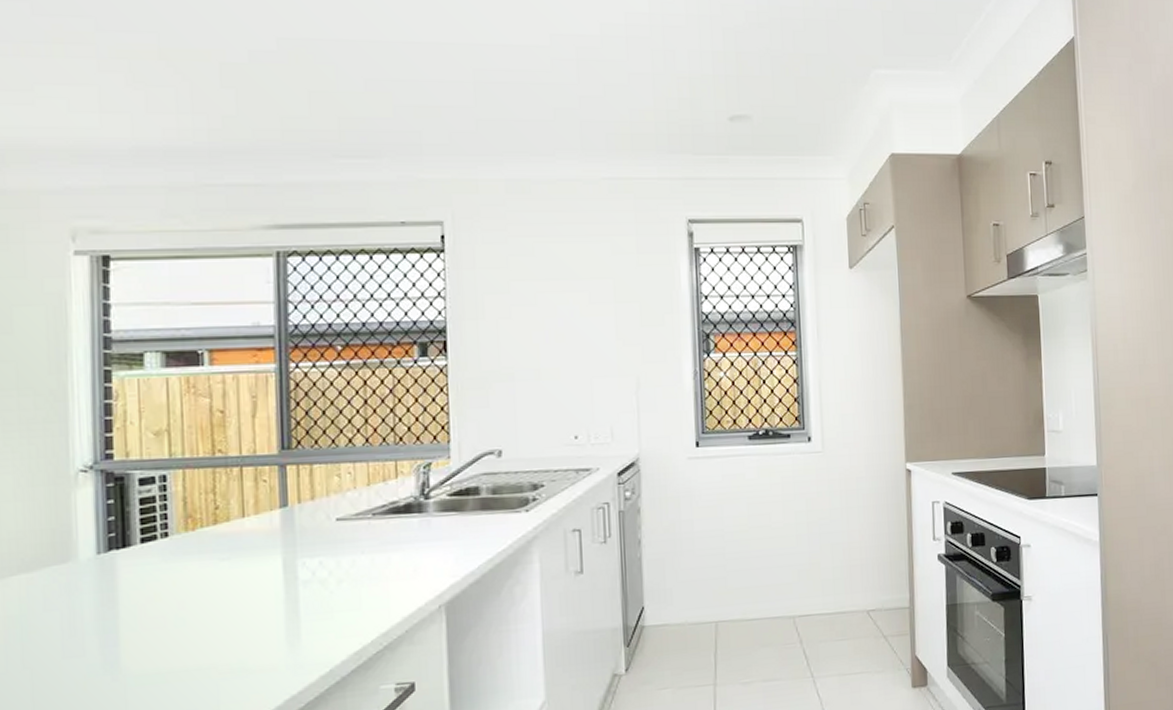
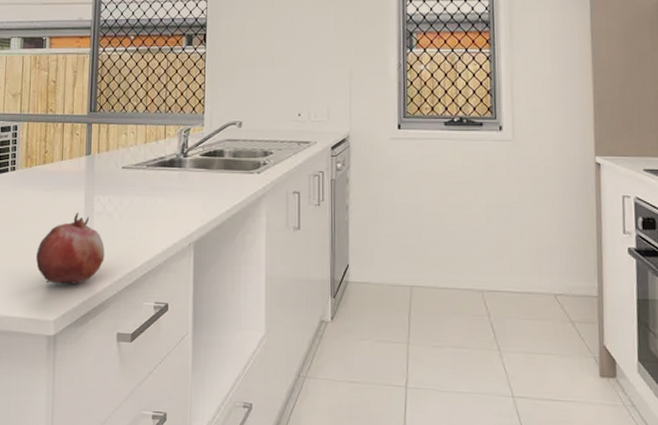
fruit: none [212,584,319,682] -> present [35,212,105,284]

